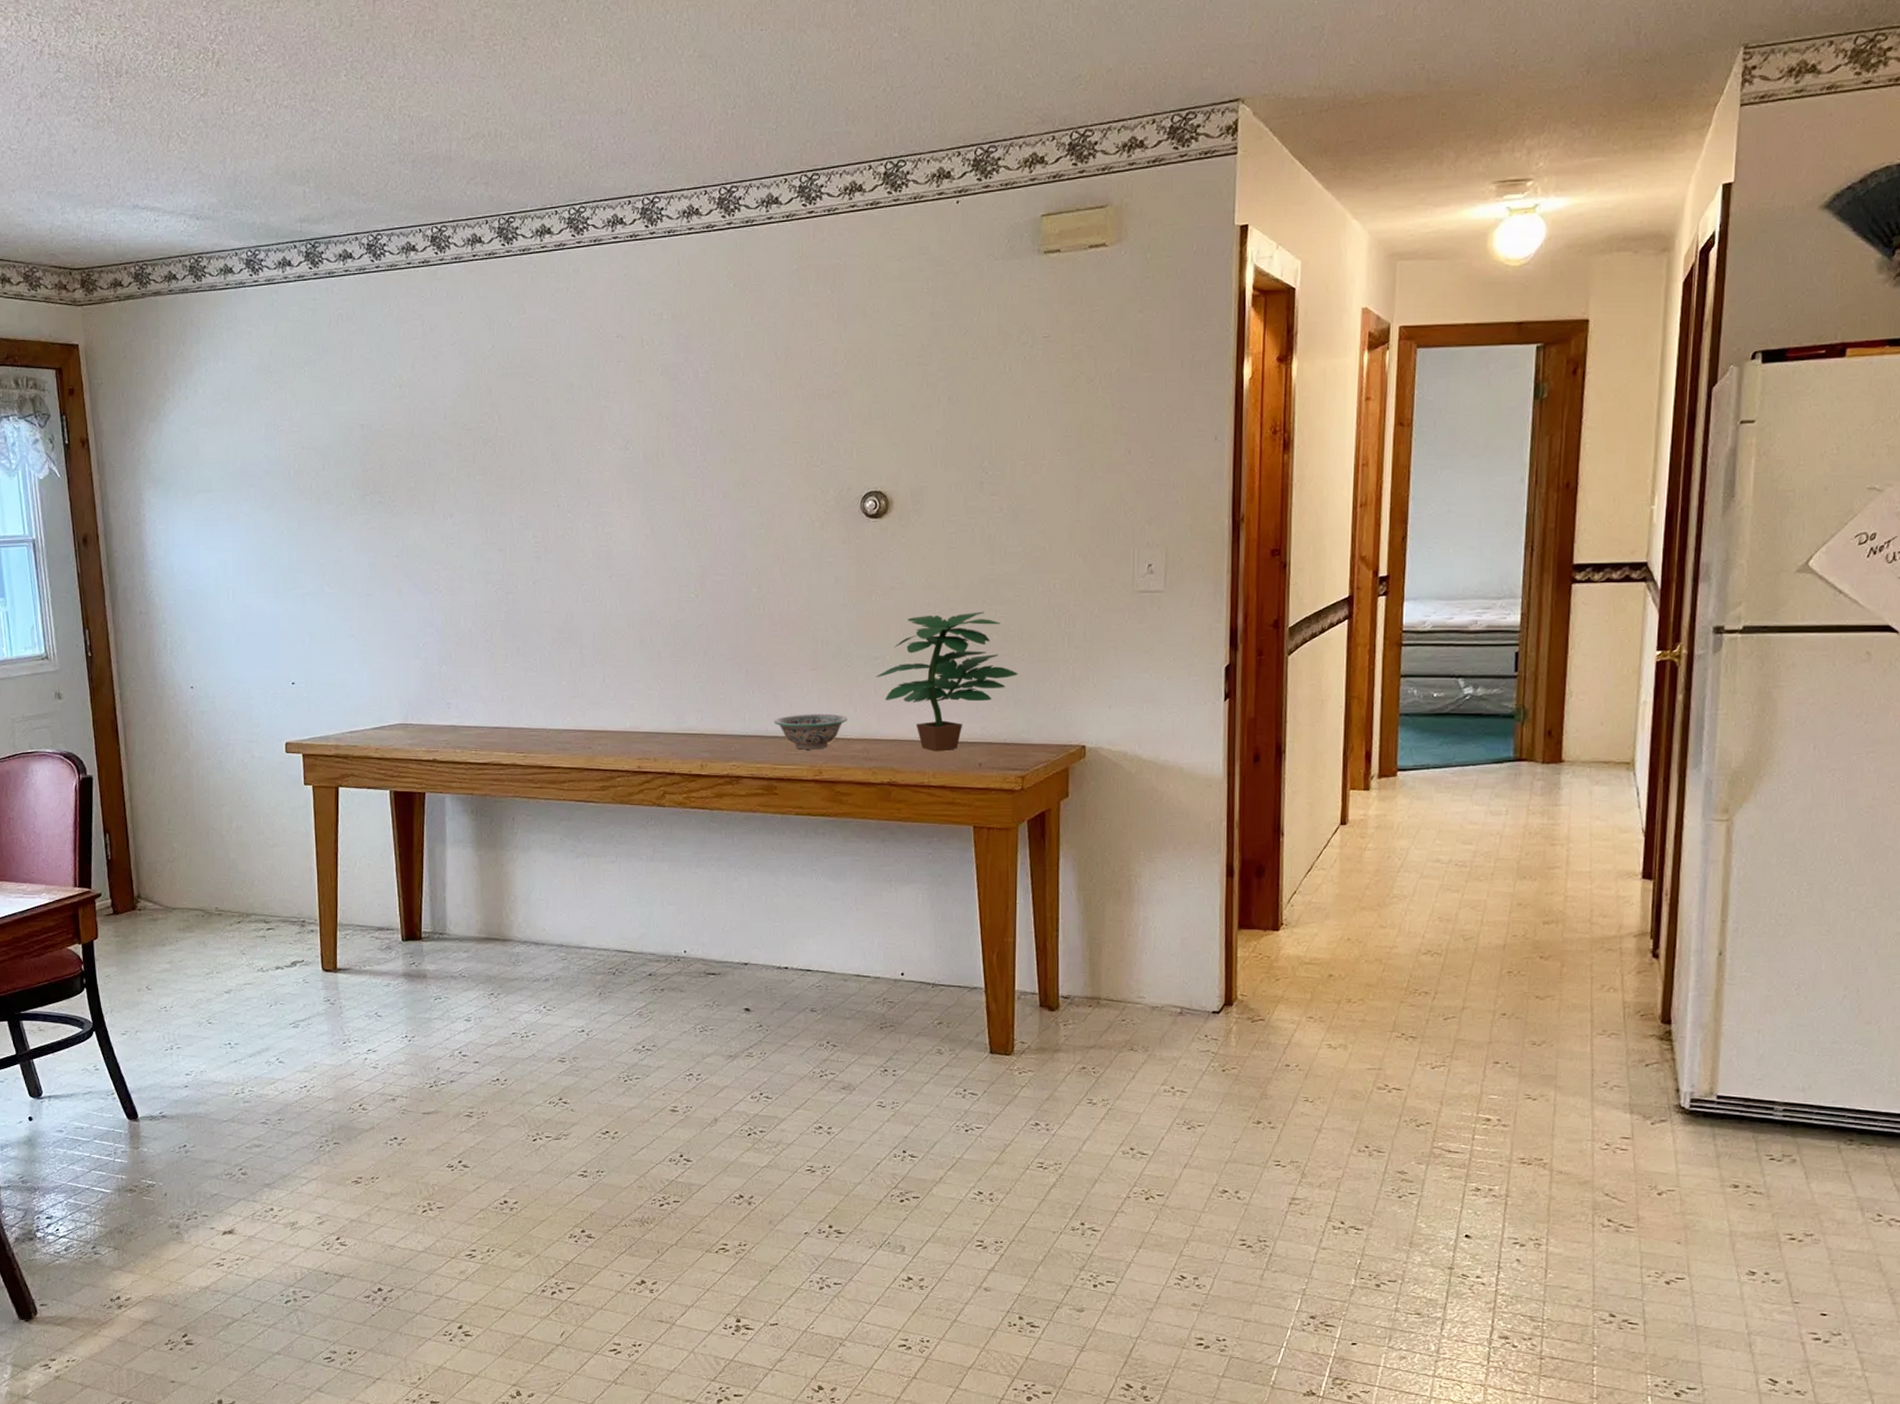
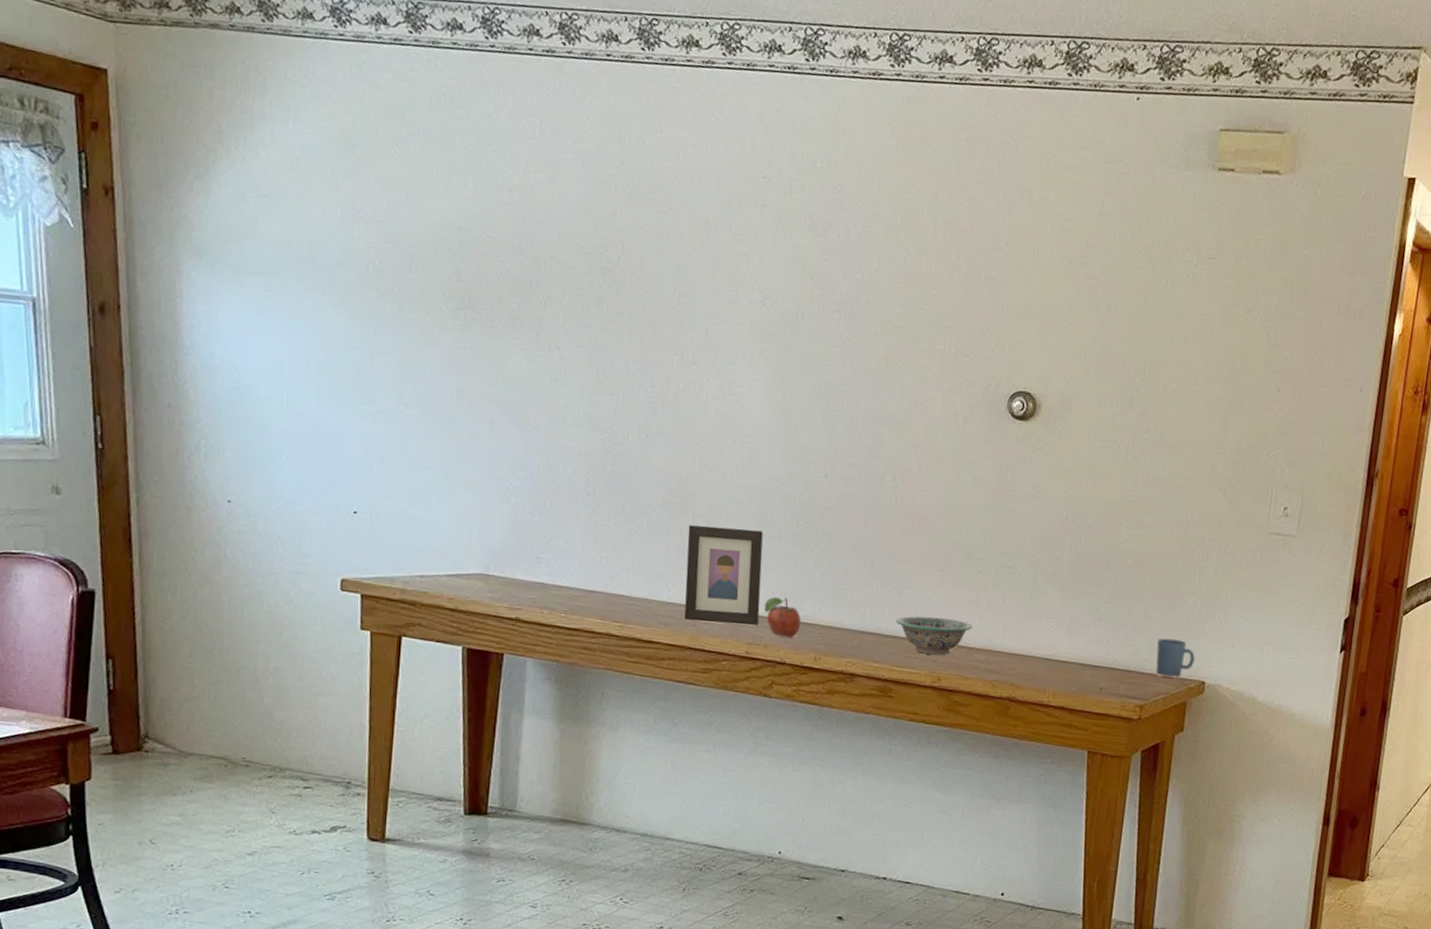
picture frame: none [577,654,647,744] -> present [684,525,763,625]
fruit: none [650,712,686,749] -> present [764,597,802,638]
potted plant: present [876,611,1018,752] -> none [1005,529,1148,672]
mug: none [1032,707,1072,745] -> present [1155,638,1195,678]

